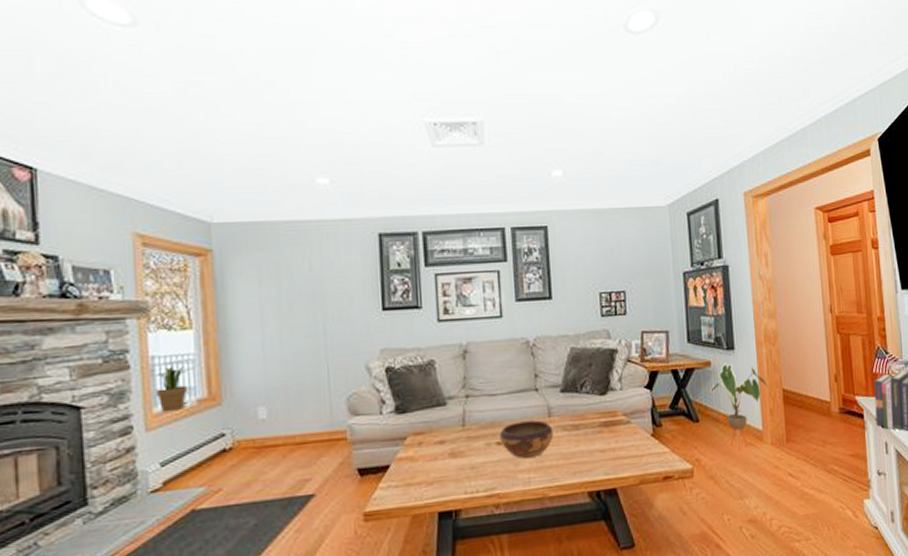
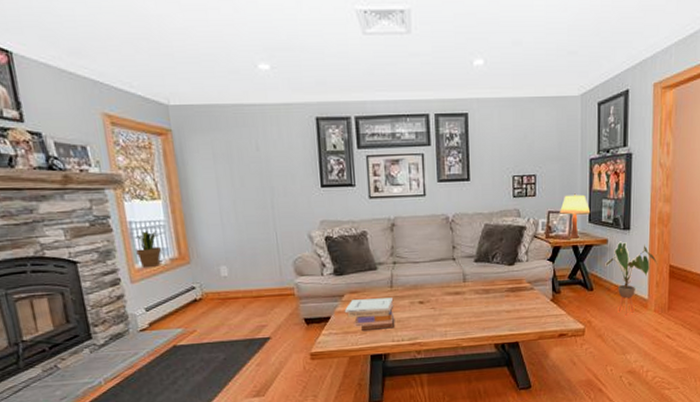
books: none [406,438,468,481] -> present [344,297,395,331]
decorative bowl: present [500,420,554,458] -> none [422,284,467,315]
table lamp: none [654,310,689,363] -> present [560,193,591,240]

